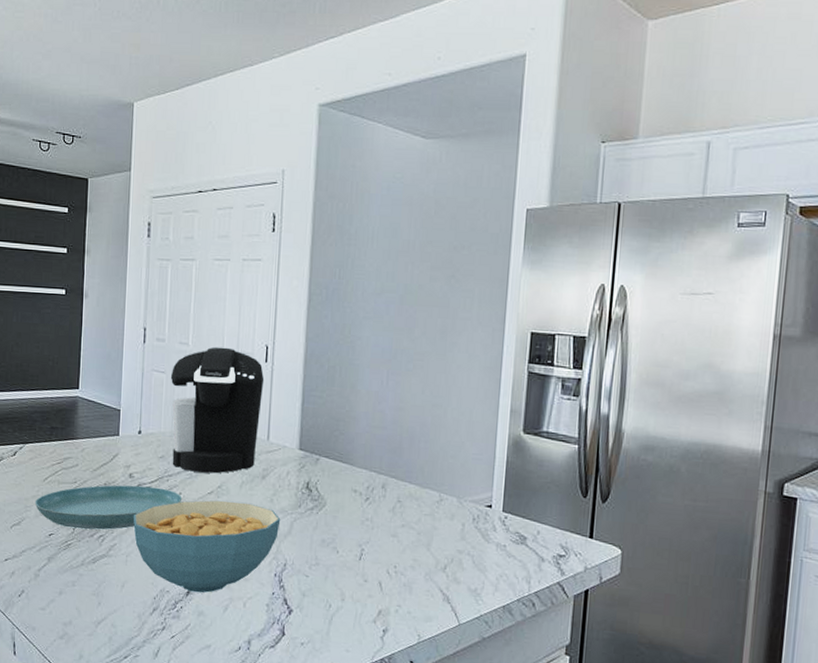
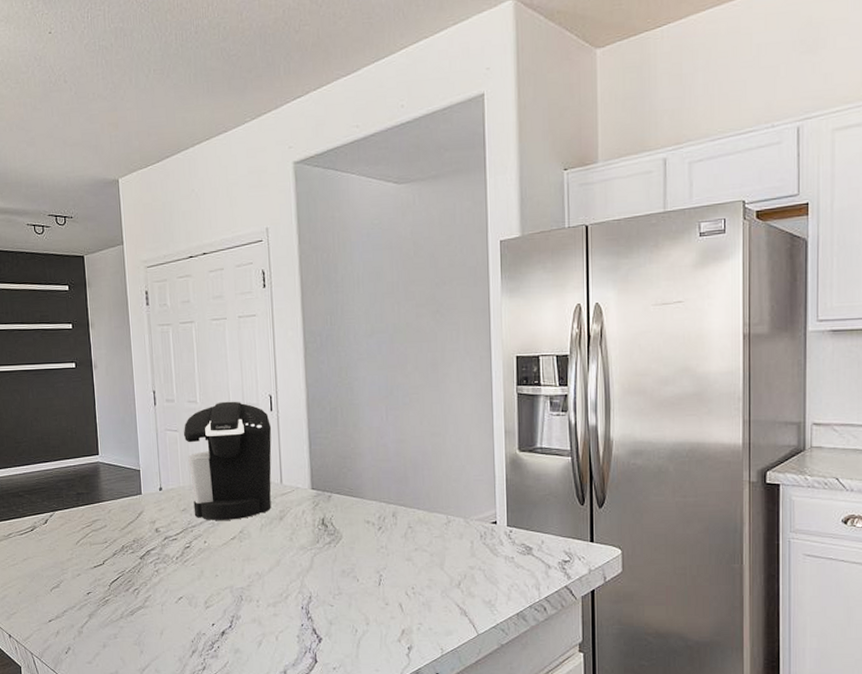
saucer: present [34,485,183,530] -> none [70,539,208,585]
cereal bowl: present [133,500,281,593] -> none [163,544,302,632]

